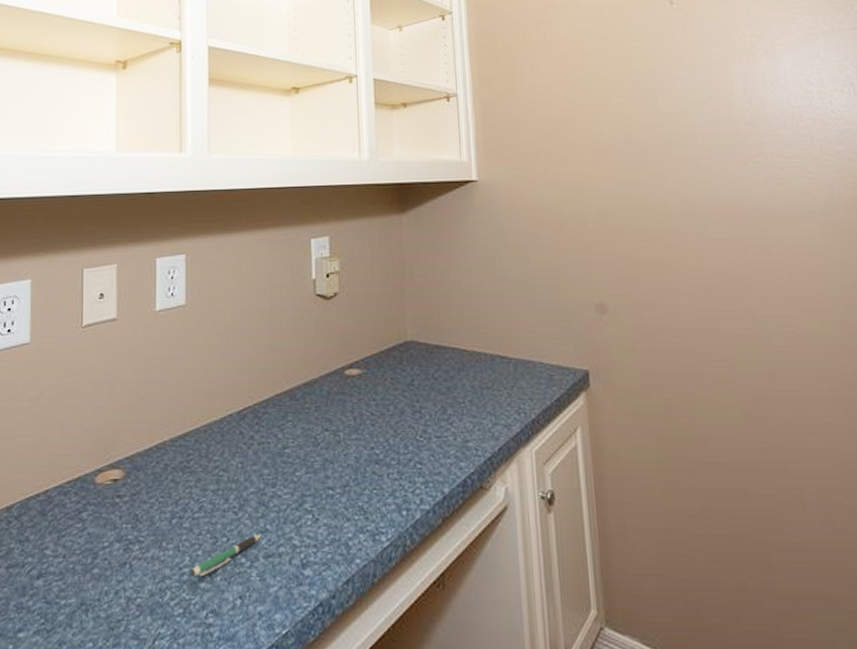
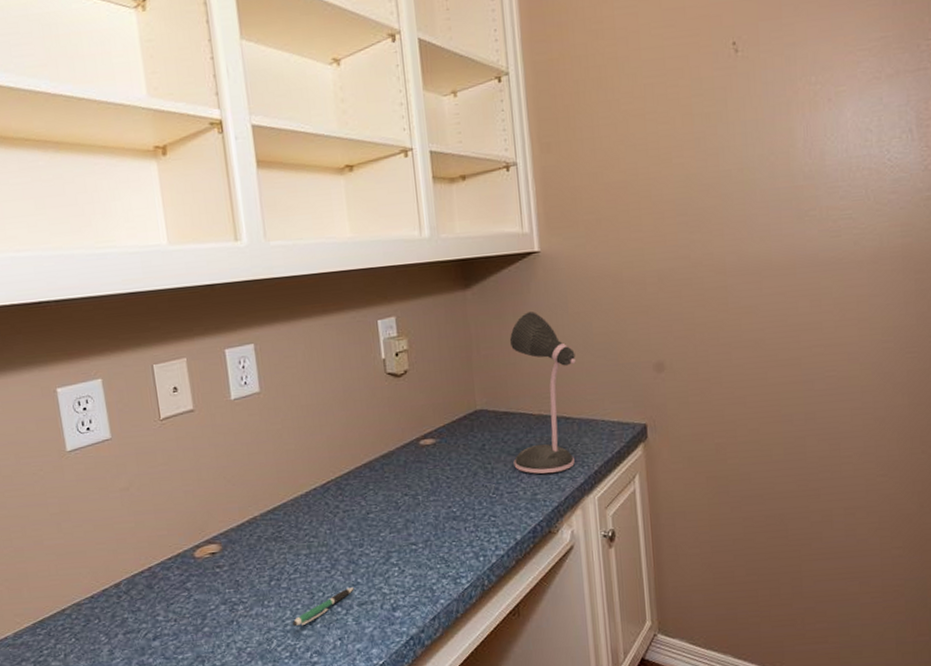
desk lamp: none [444,241,513,418] -> present [509,312,576,474]

